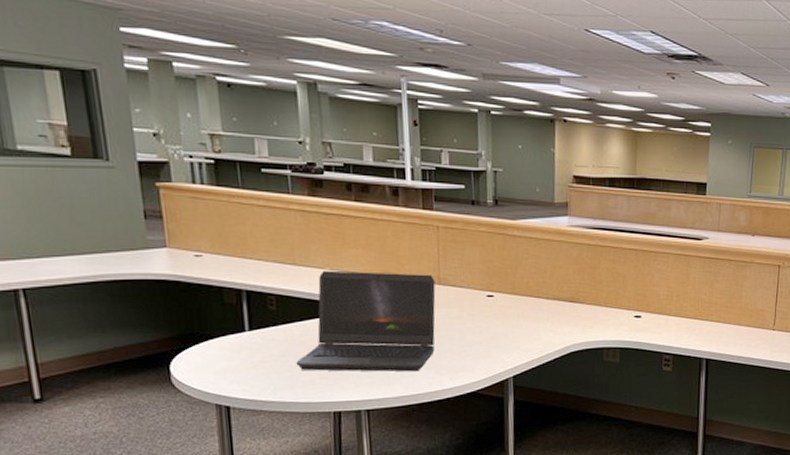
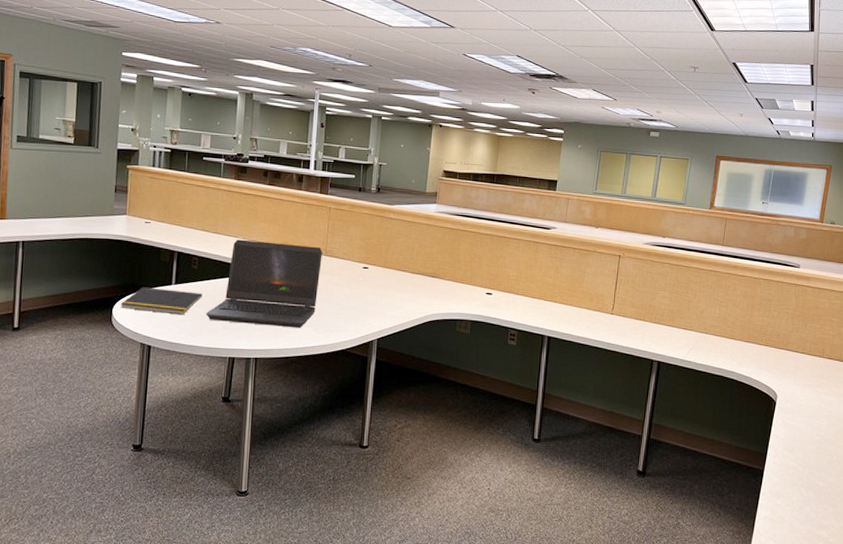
notepad: none [179,336,288,367] -> present [120,287,202,315]

